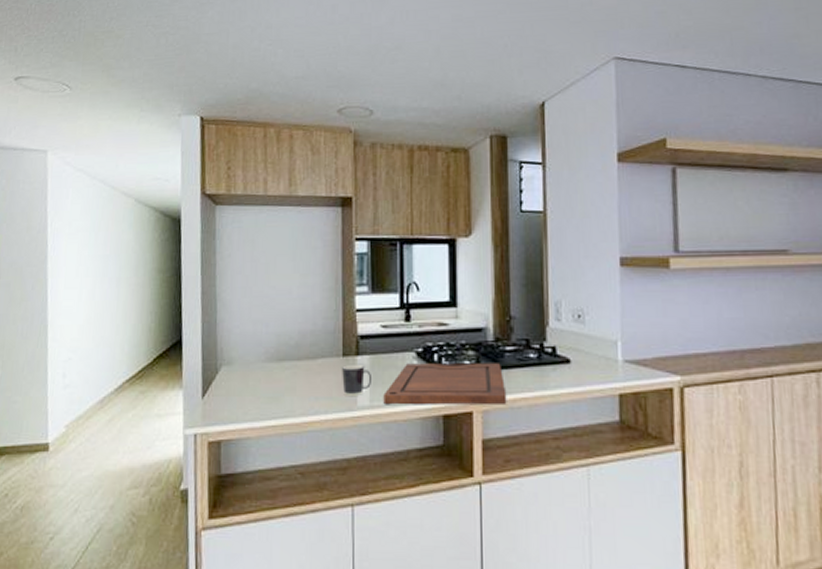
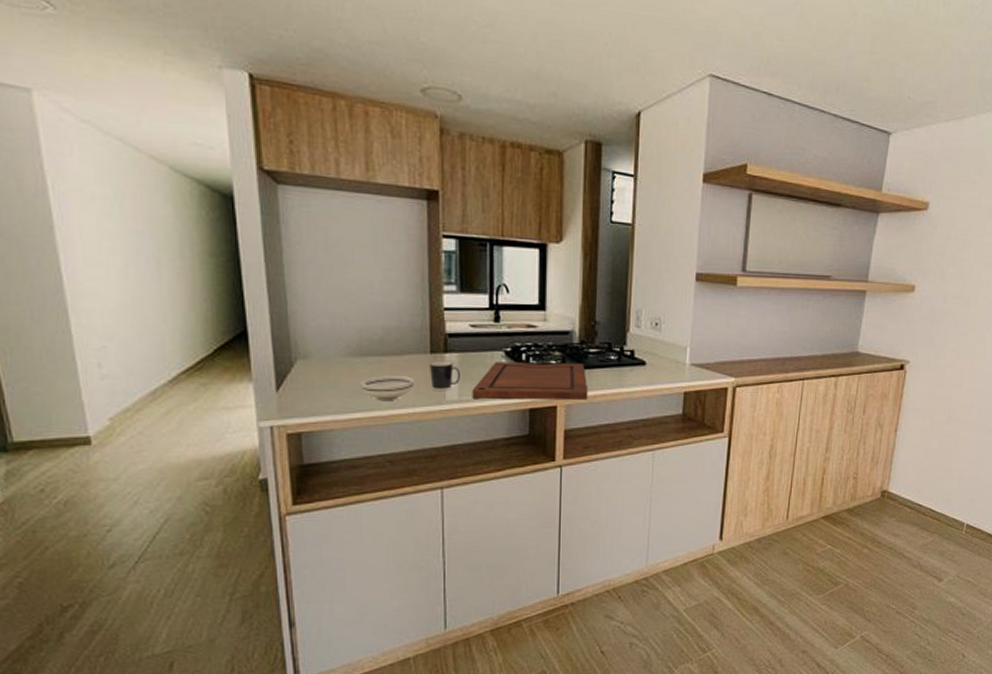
bowl: none [277,381,327,406] -> present [361,376,414,400]

